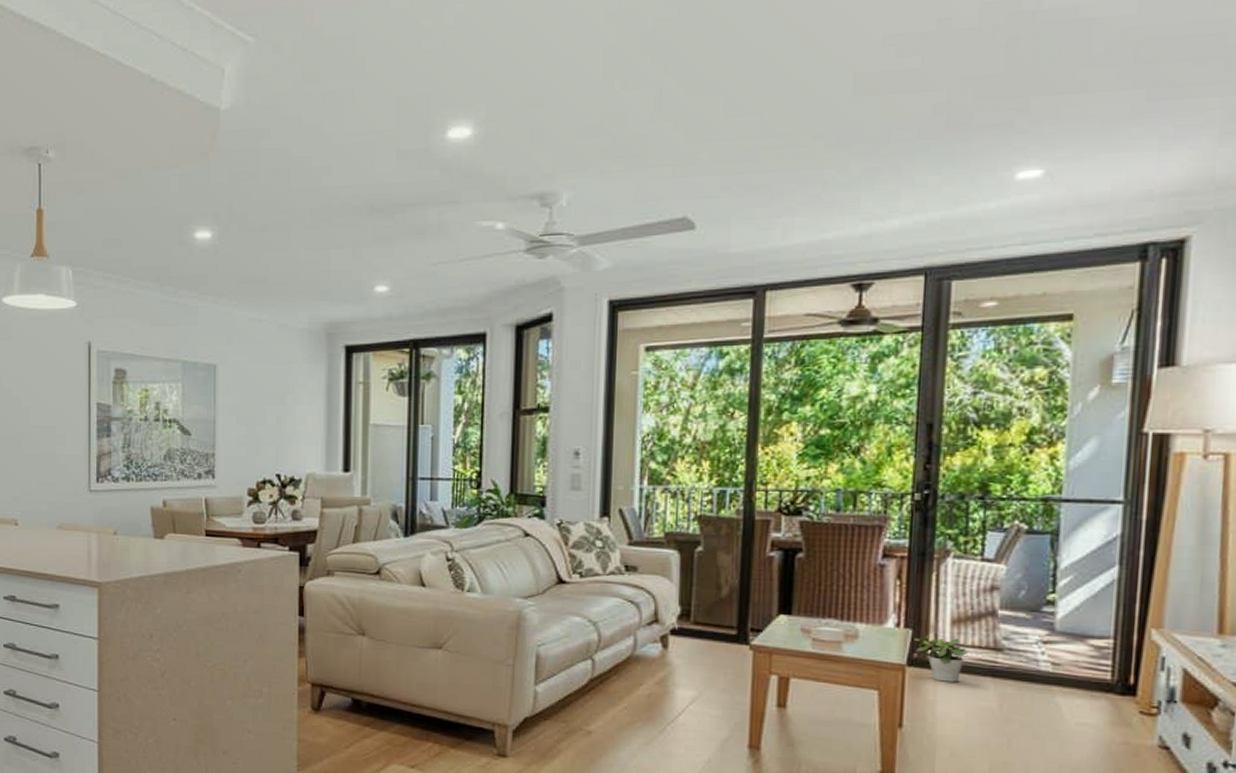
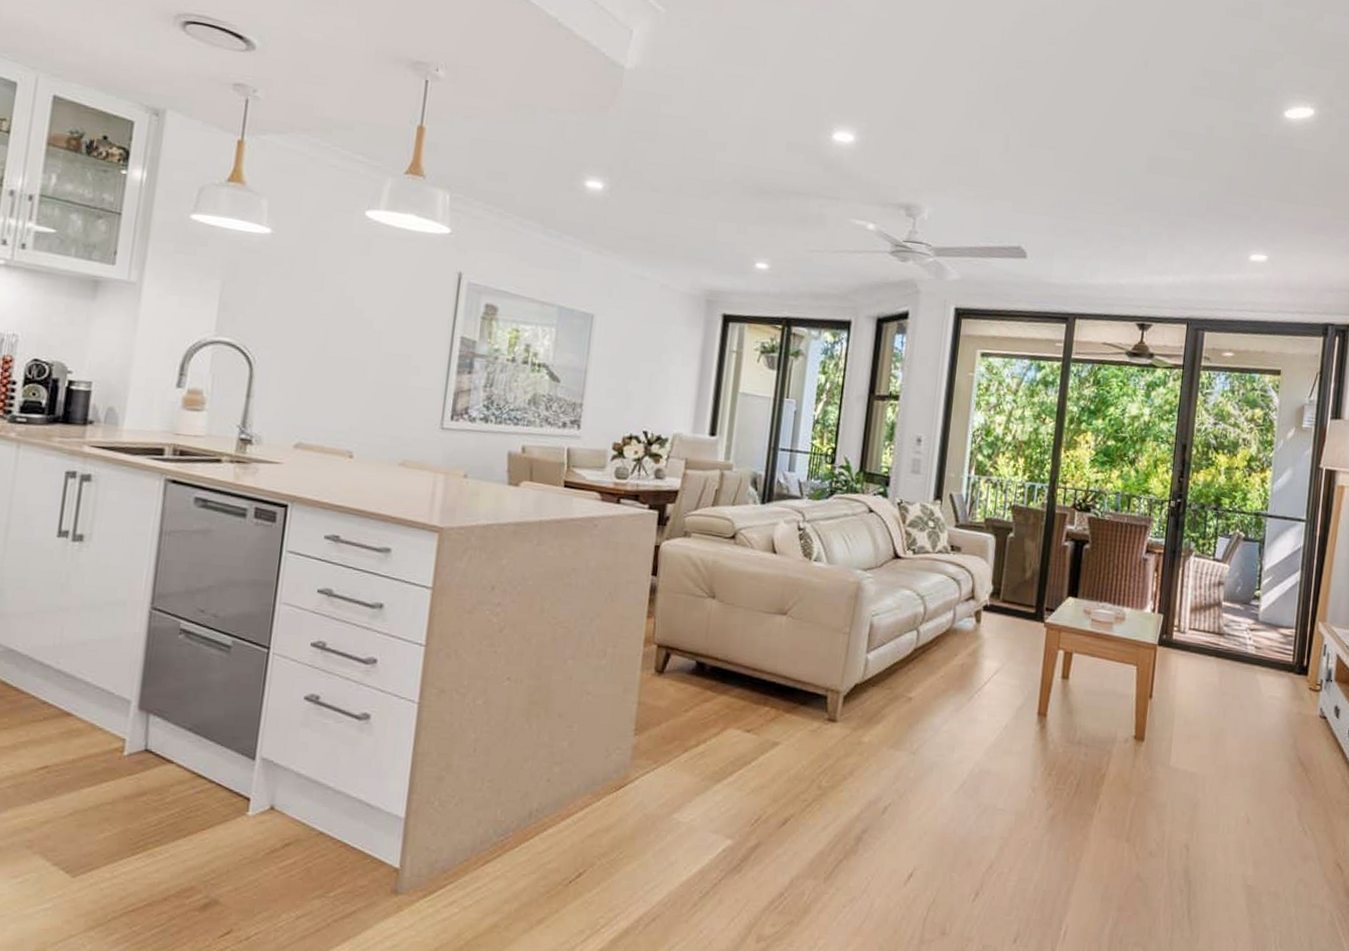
potted plant: present [914,634,969,682] -> none [1164,619,1201,661]

